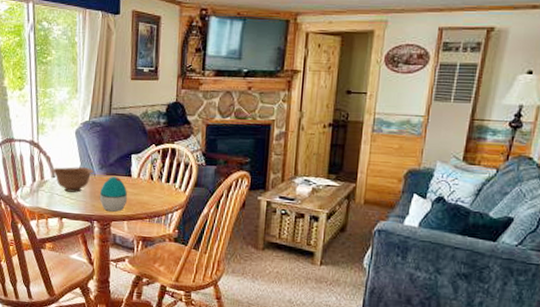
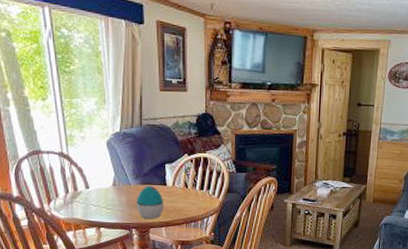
bowl: present [51,167,95,193] -> none [84,177,129,203]

